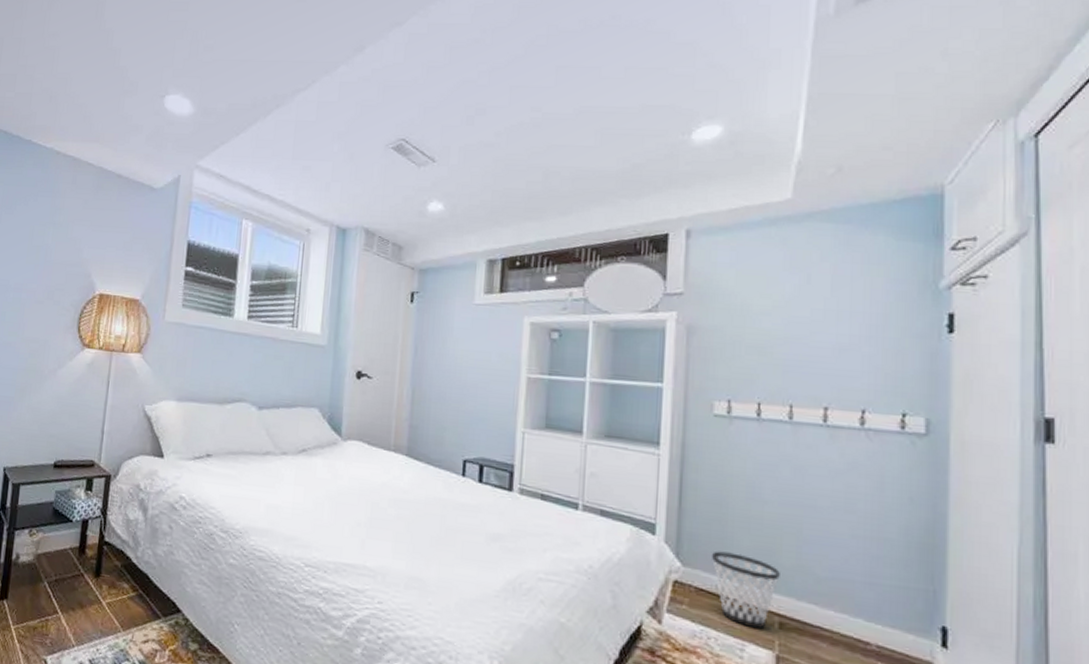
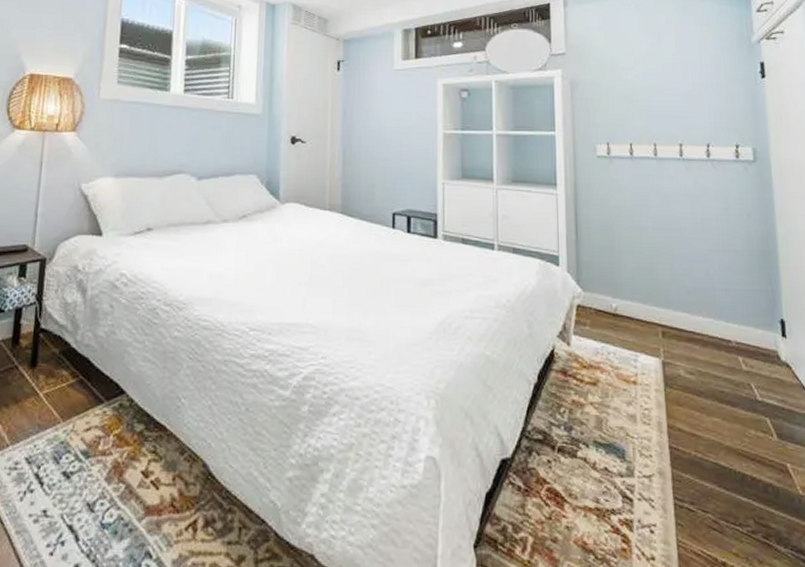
wastebasket: present [712,551,780,630] -> none [606,275,659,340]

